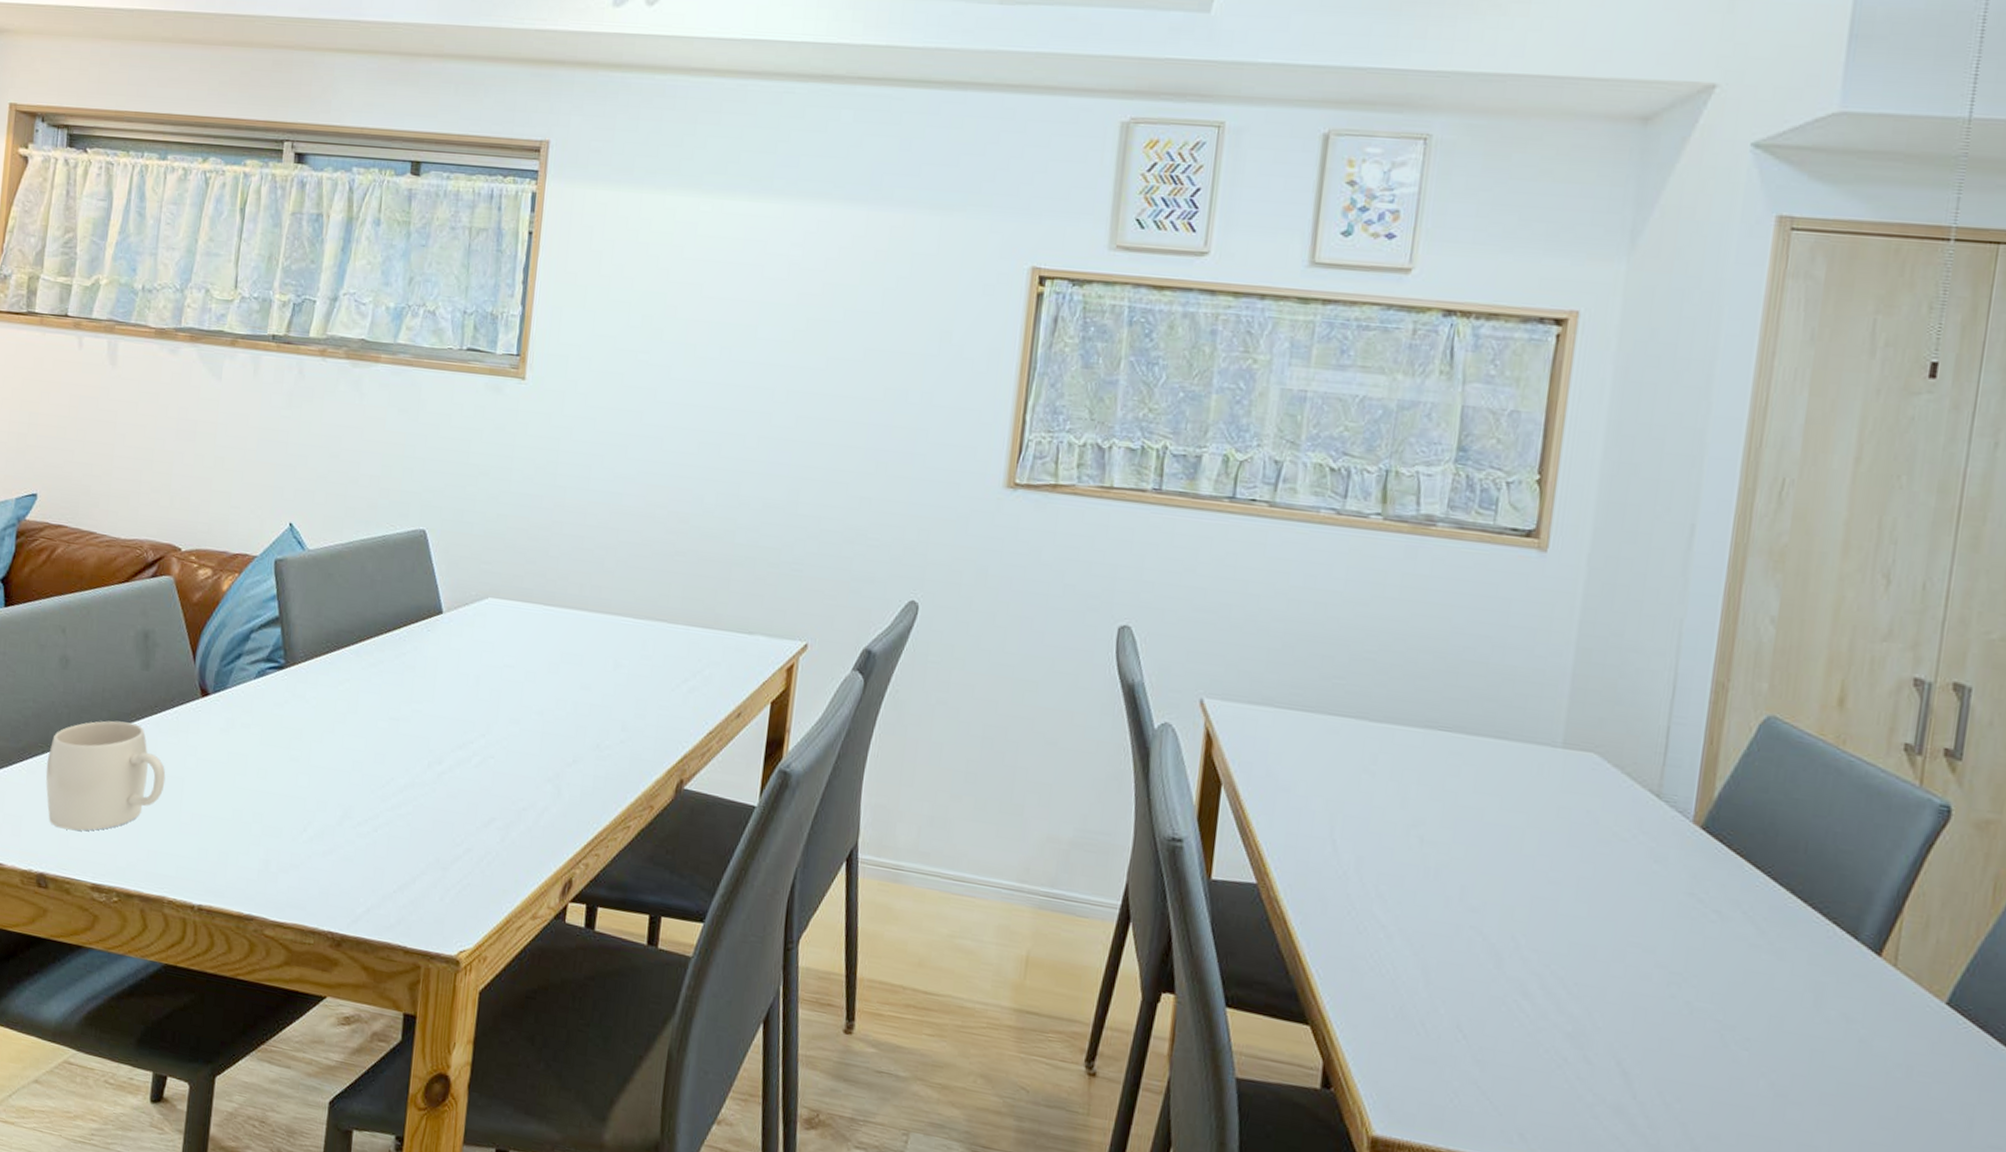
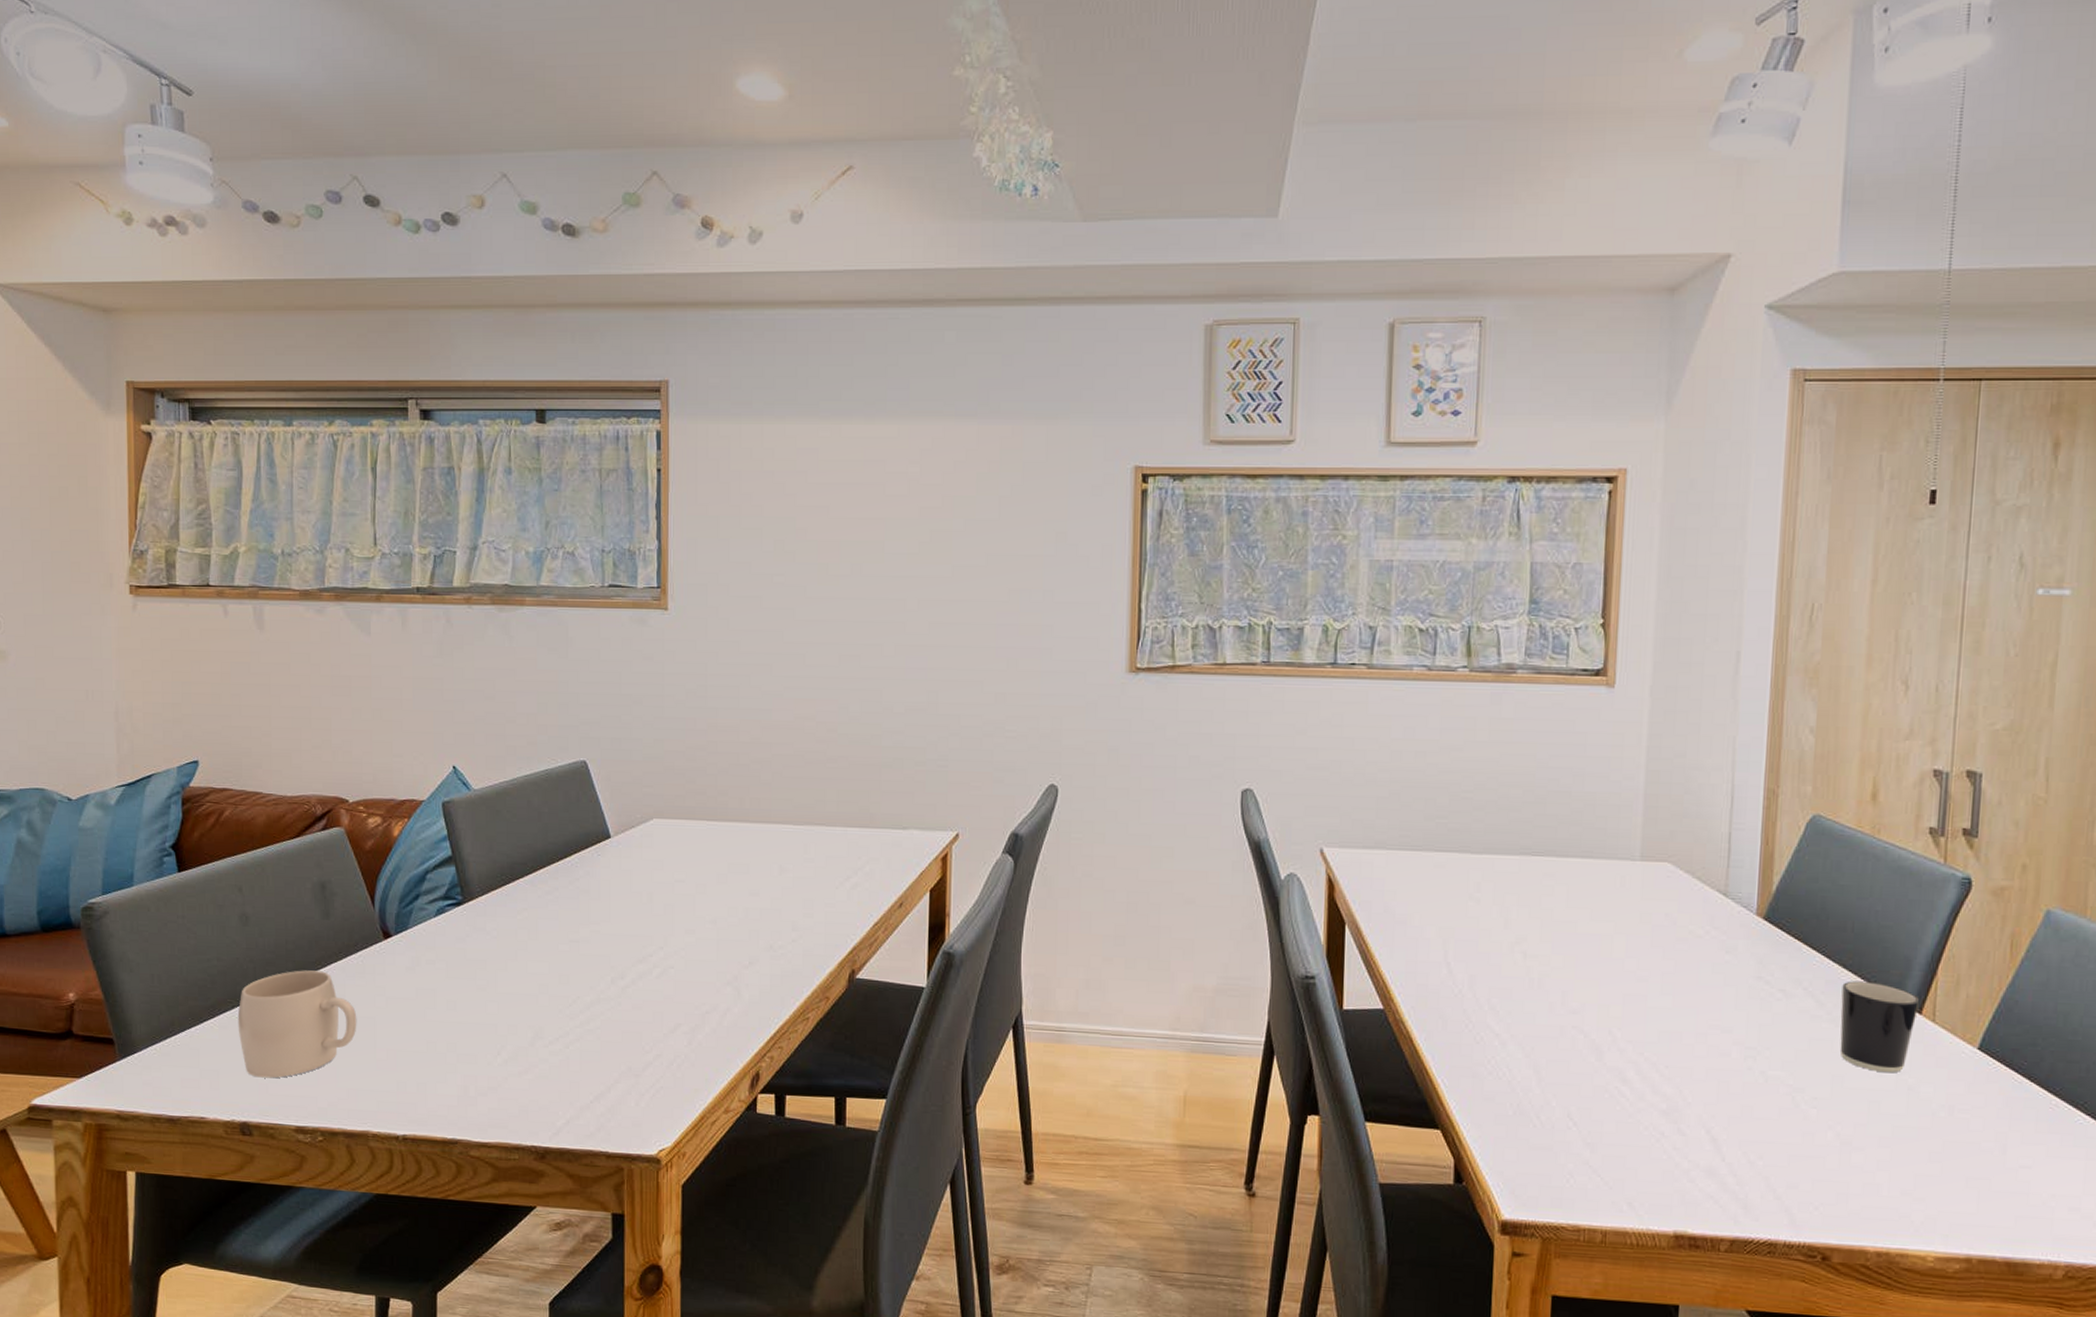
mug: none [1780,909,1881,1020] -> present [1840,981,1920,1073]

